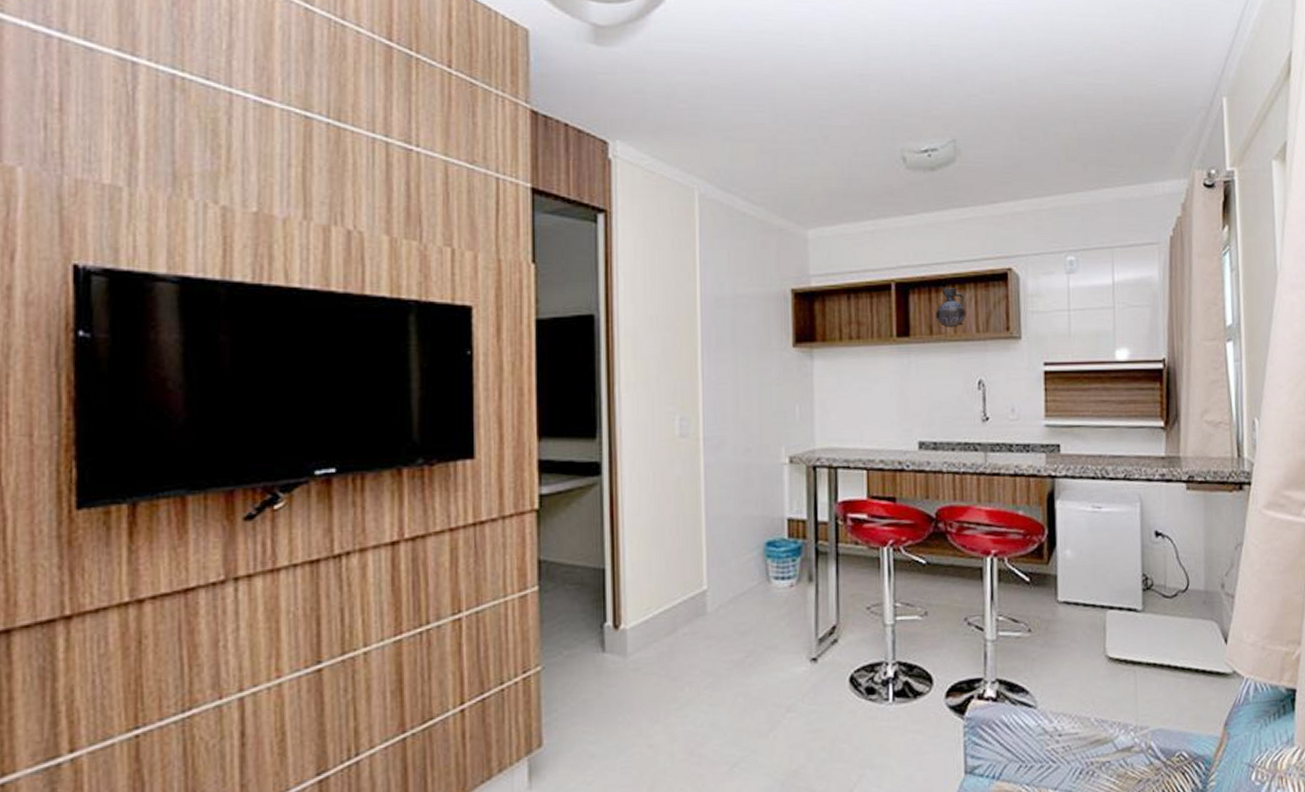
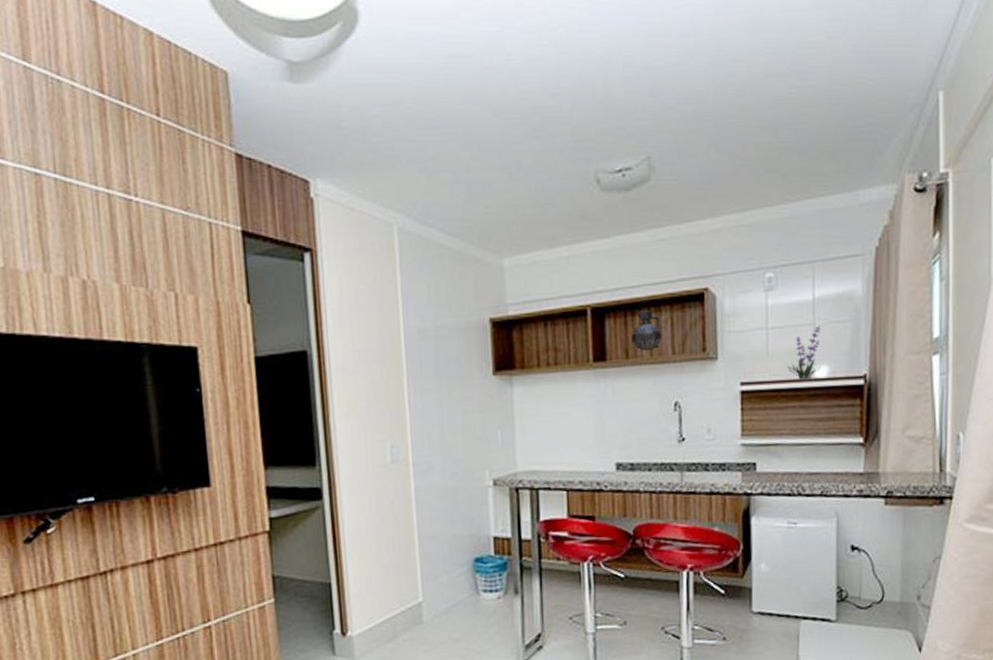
plant: none [1089,309,1122,362] -> present [787,325,821,380]

